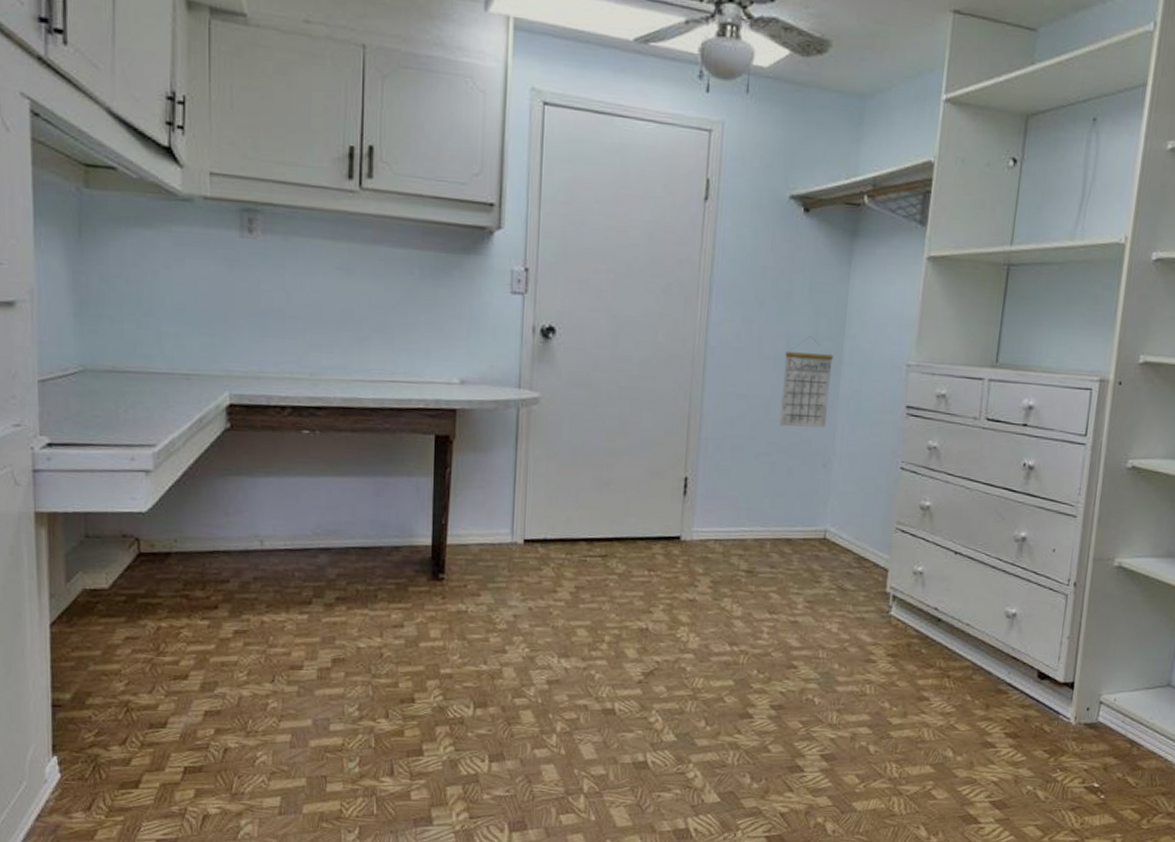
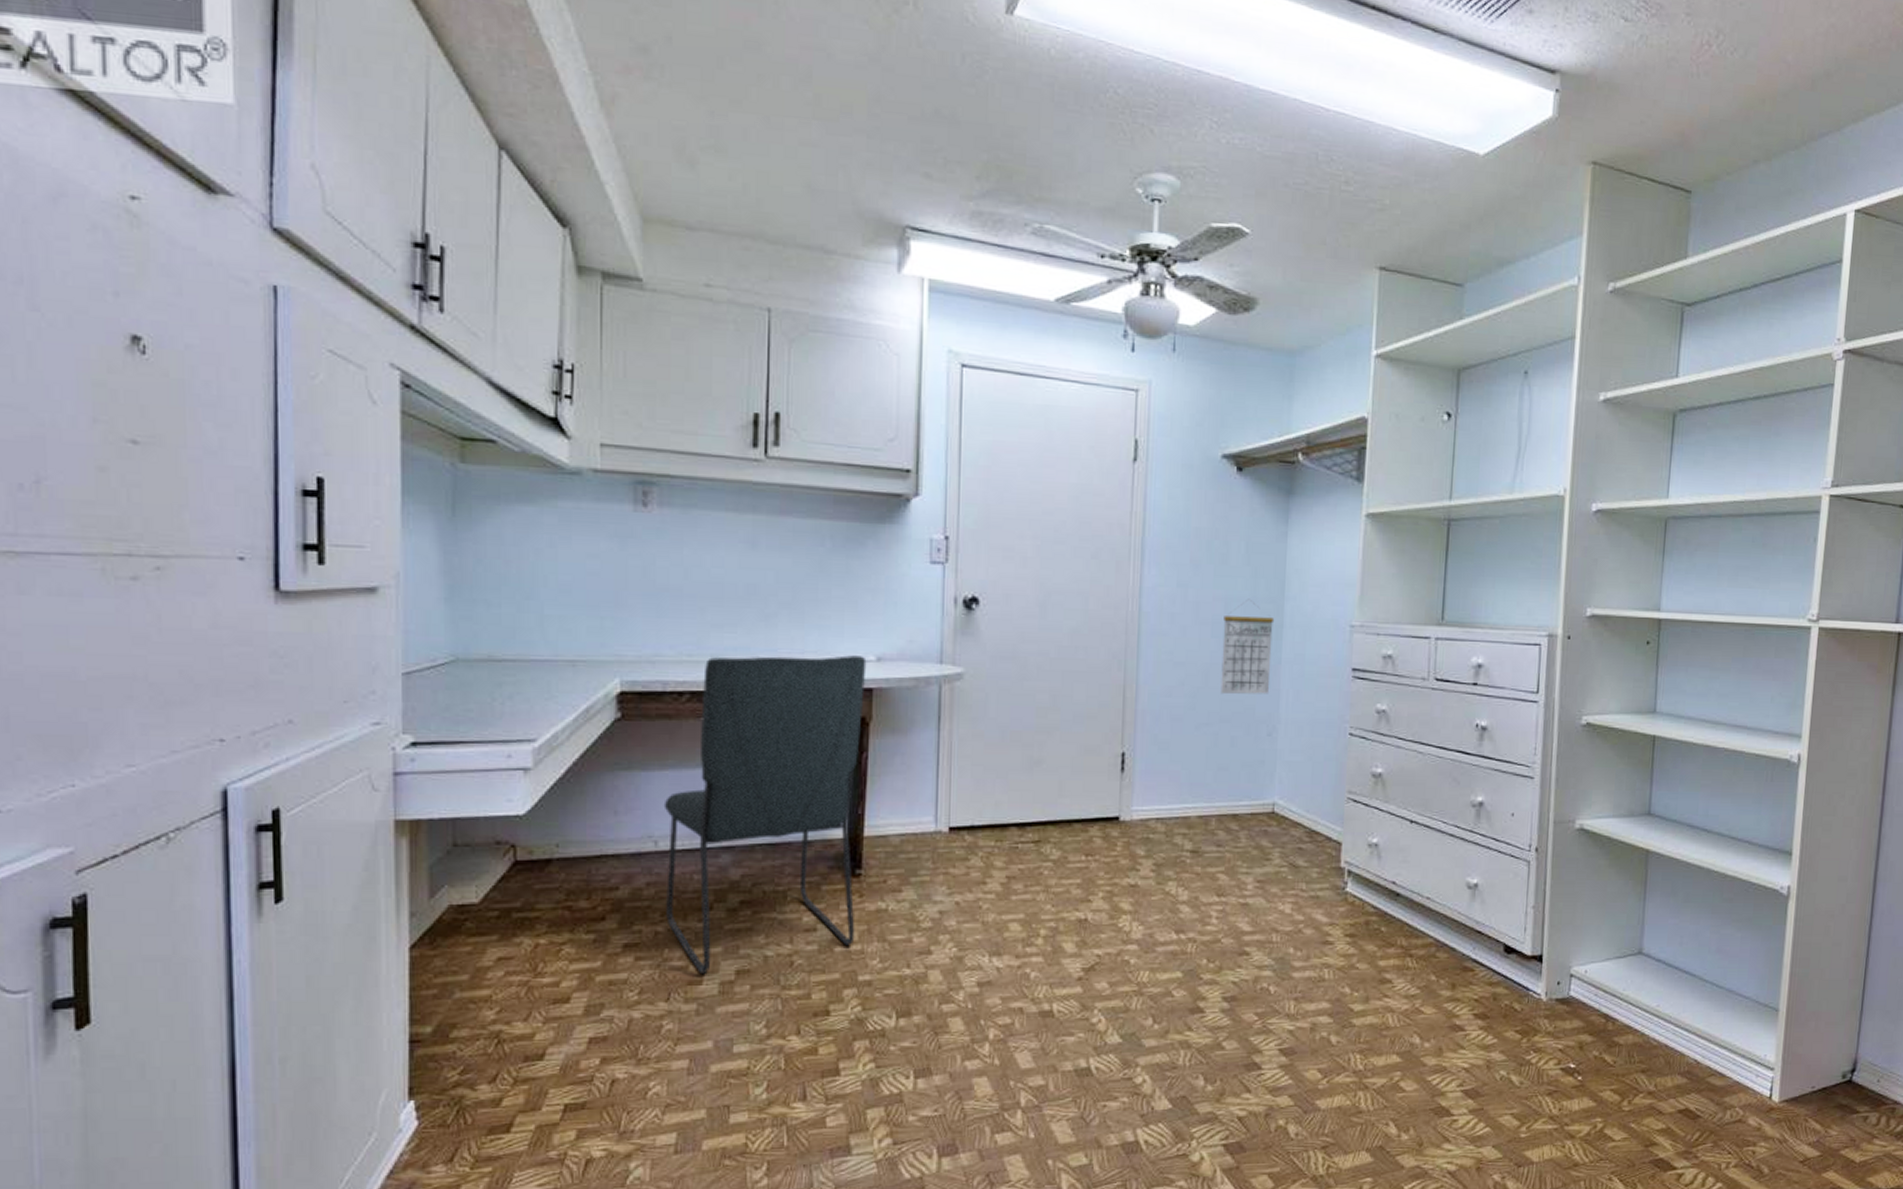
chair: none [268,375,451,661] -> present [663,655,867,975]

